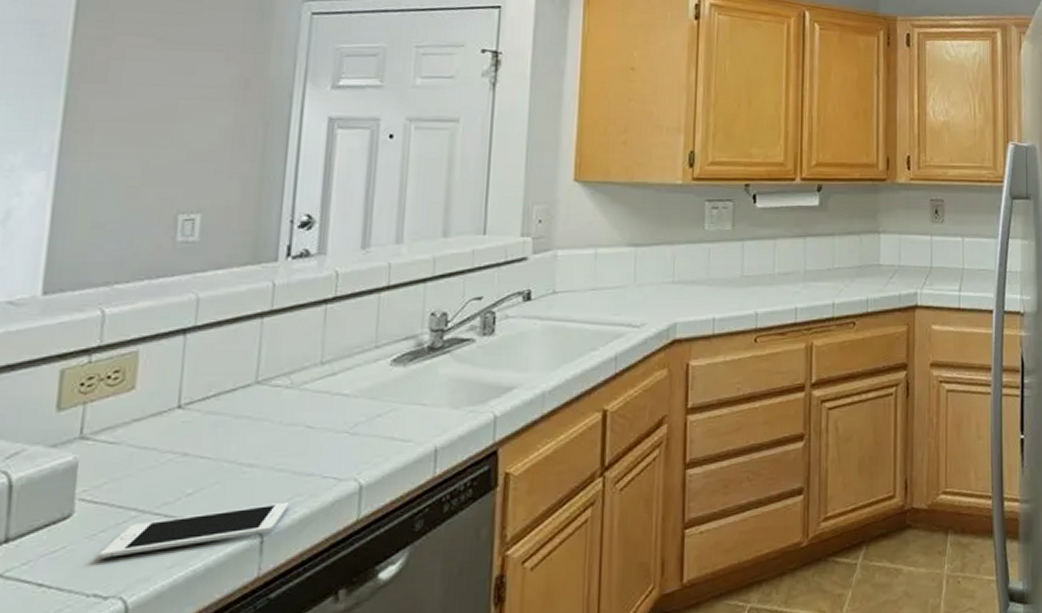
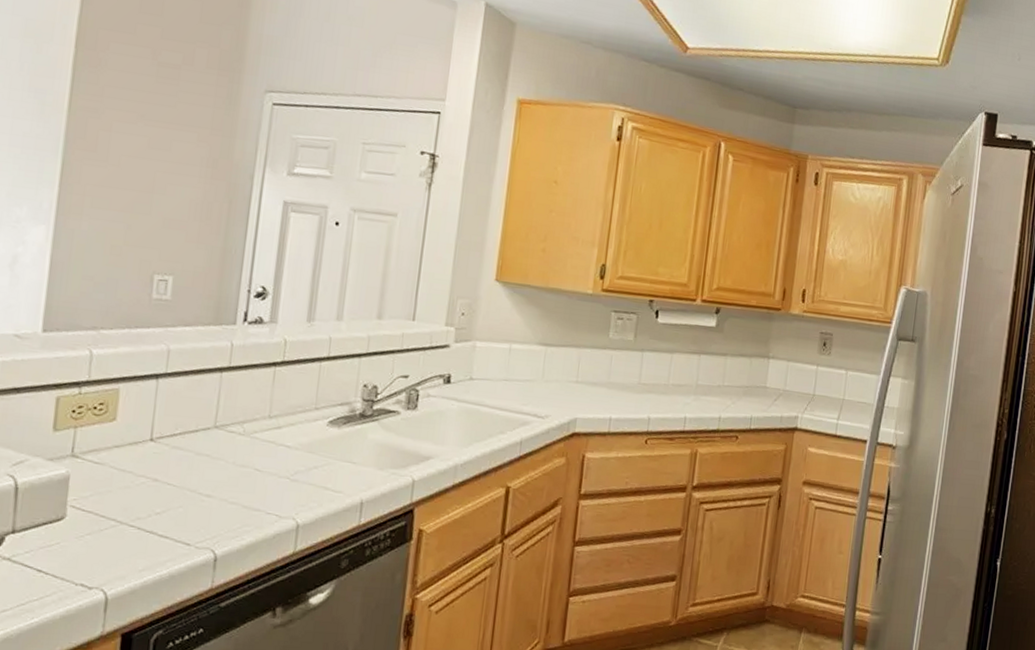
cell phone: present [99,503,290,559] -> none [85,529,239,557]

